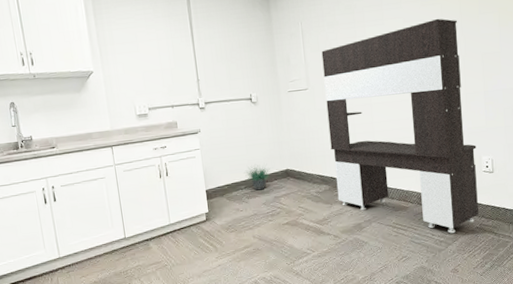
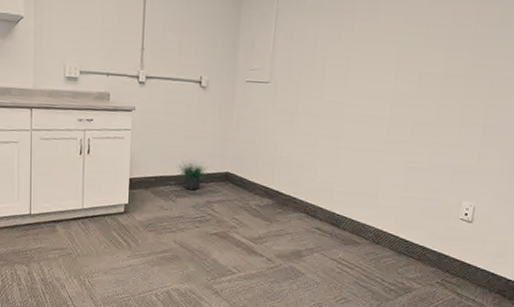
shelving unit: present [321,18,479,234] -> none [280,24,471,284]

